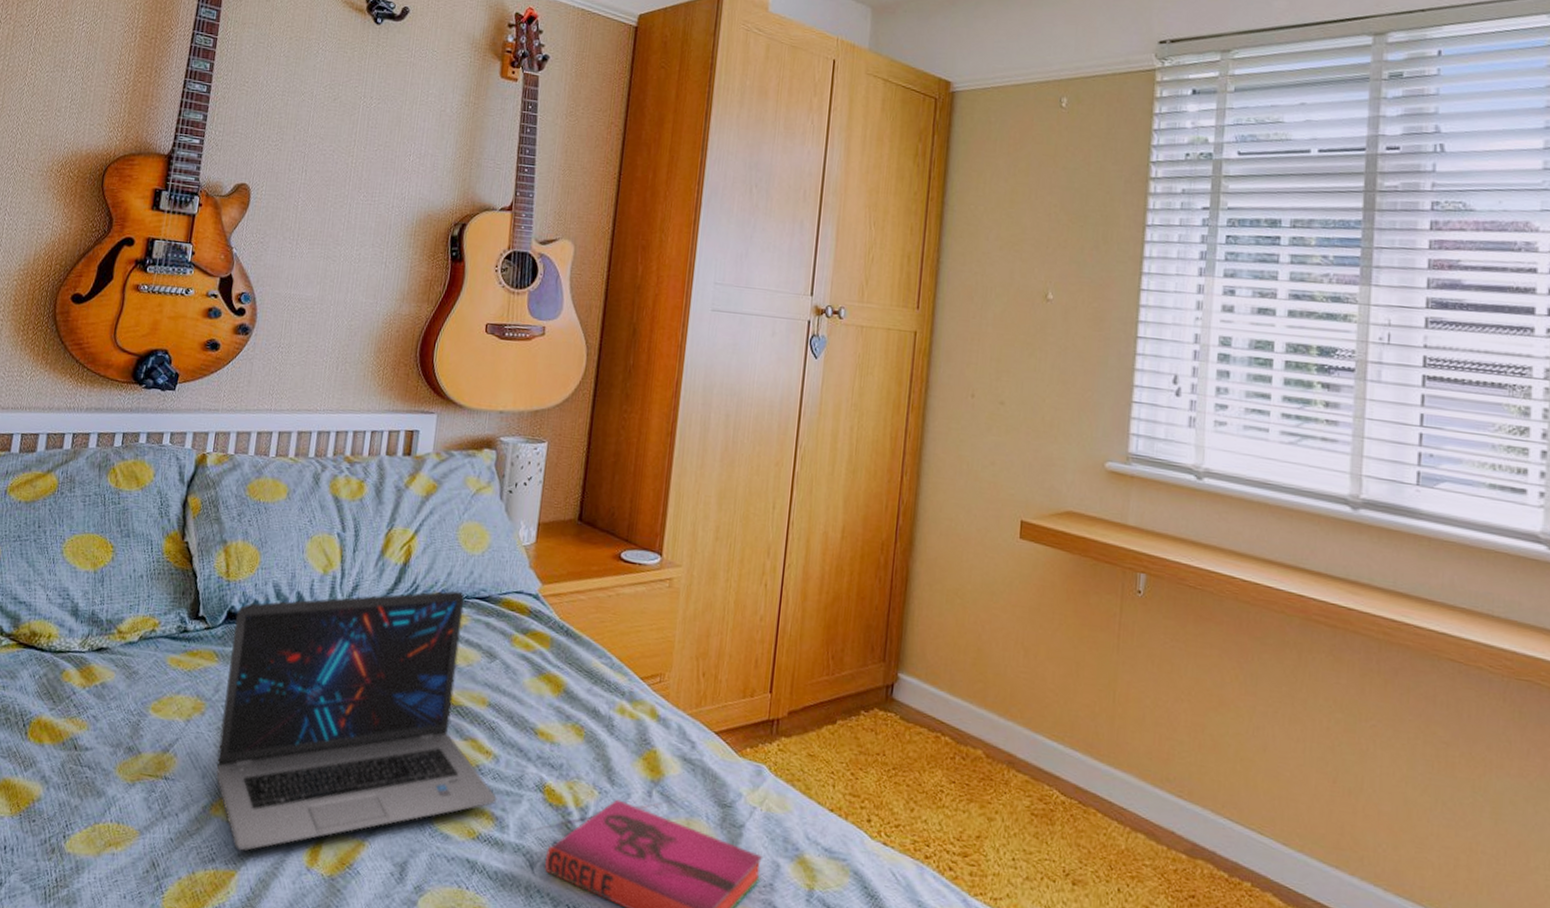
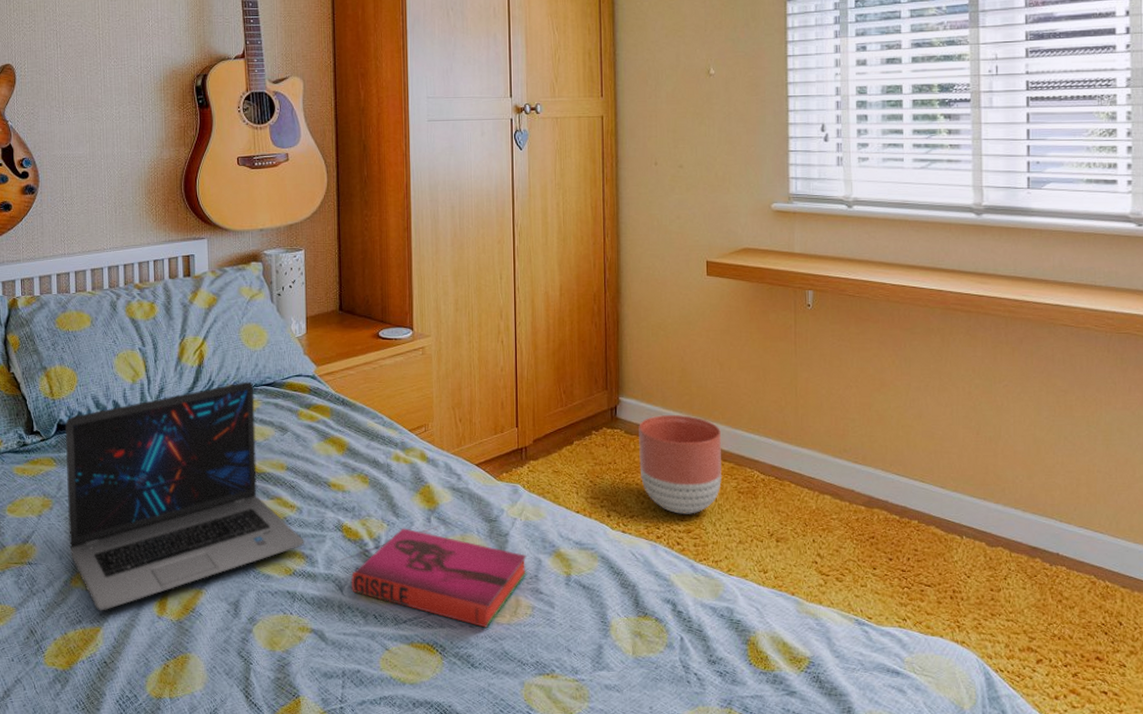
planter: none [913,702,1019,834] -> present [639,415,723,514]

